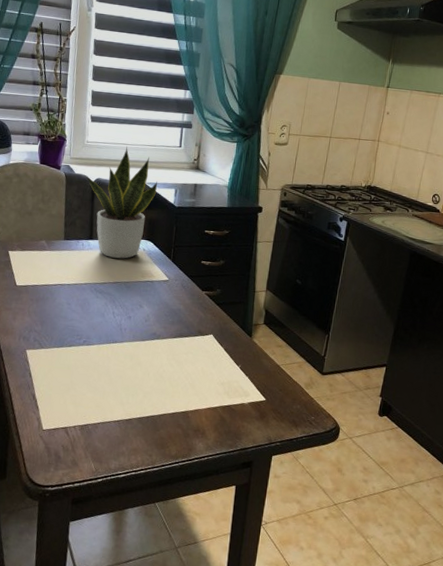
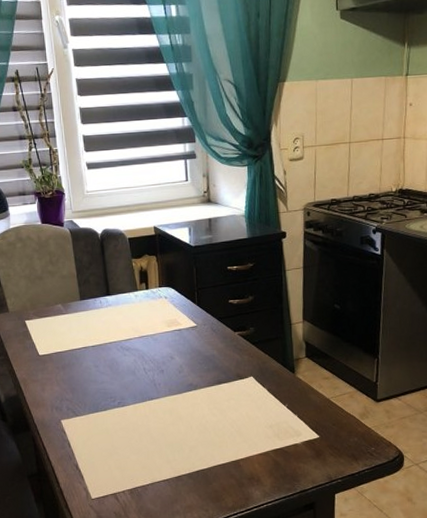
potted plant: present [85,146,157,259] -> none [91,189,169,312]

